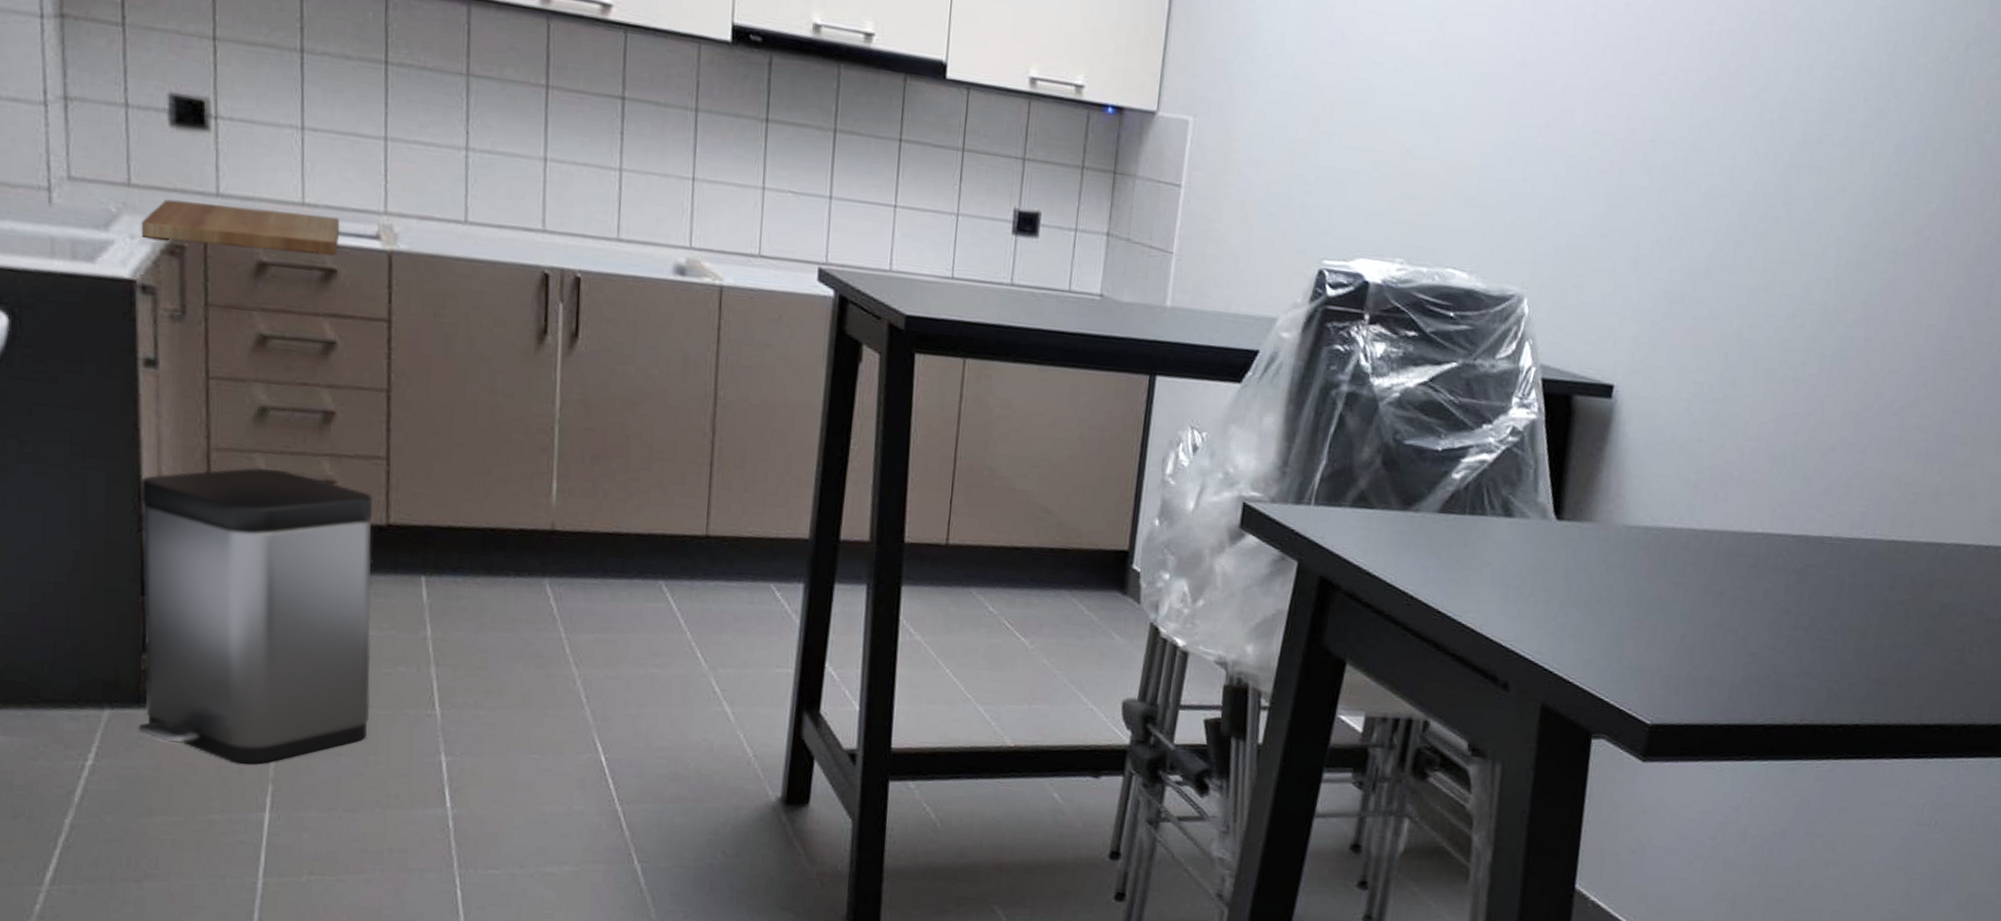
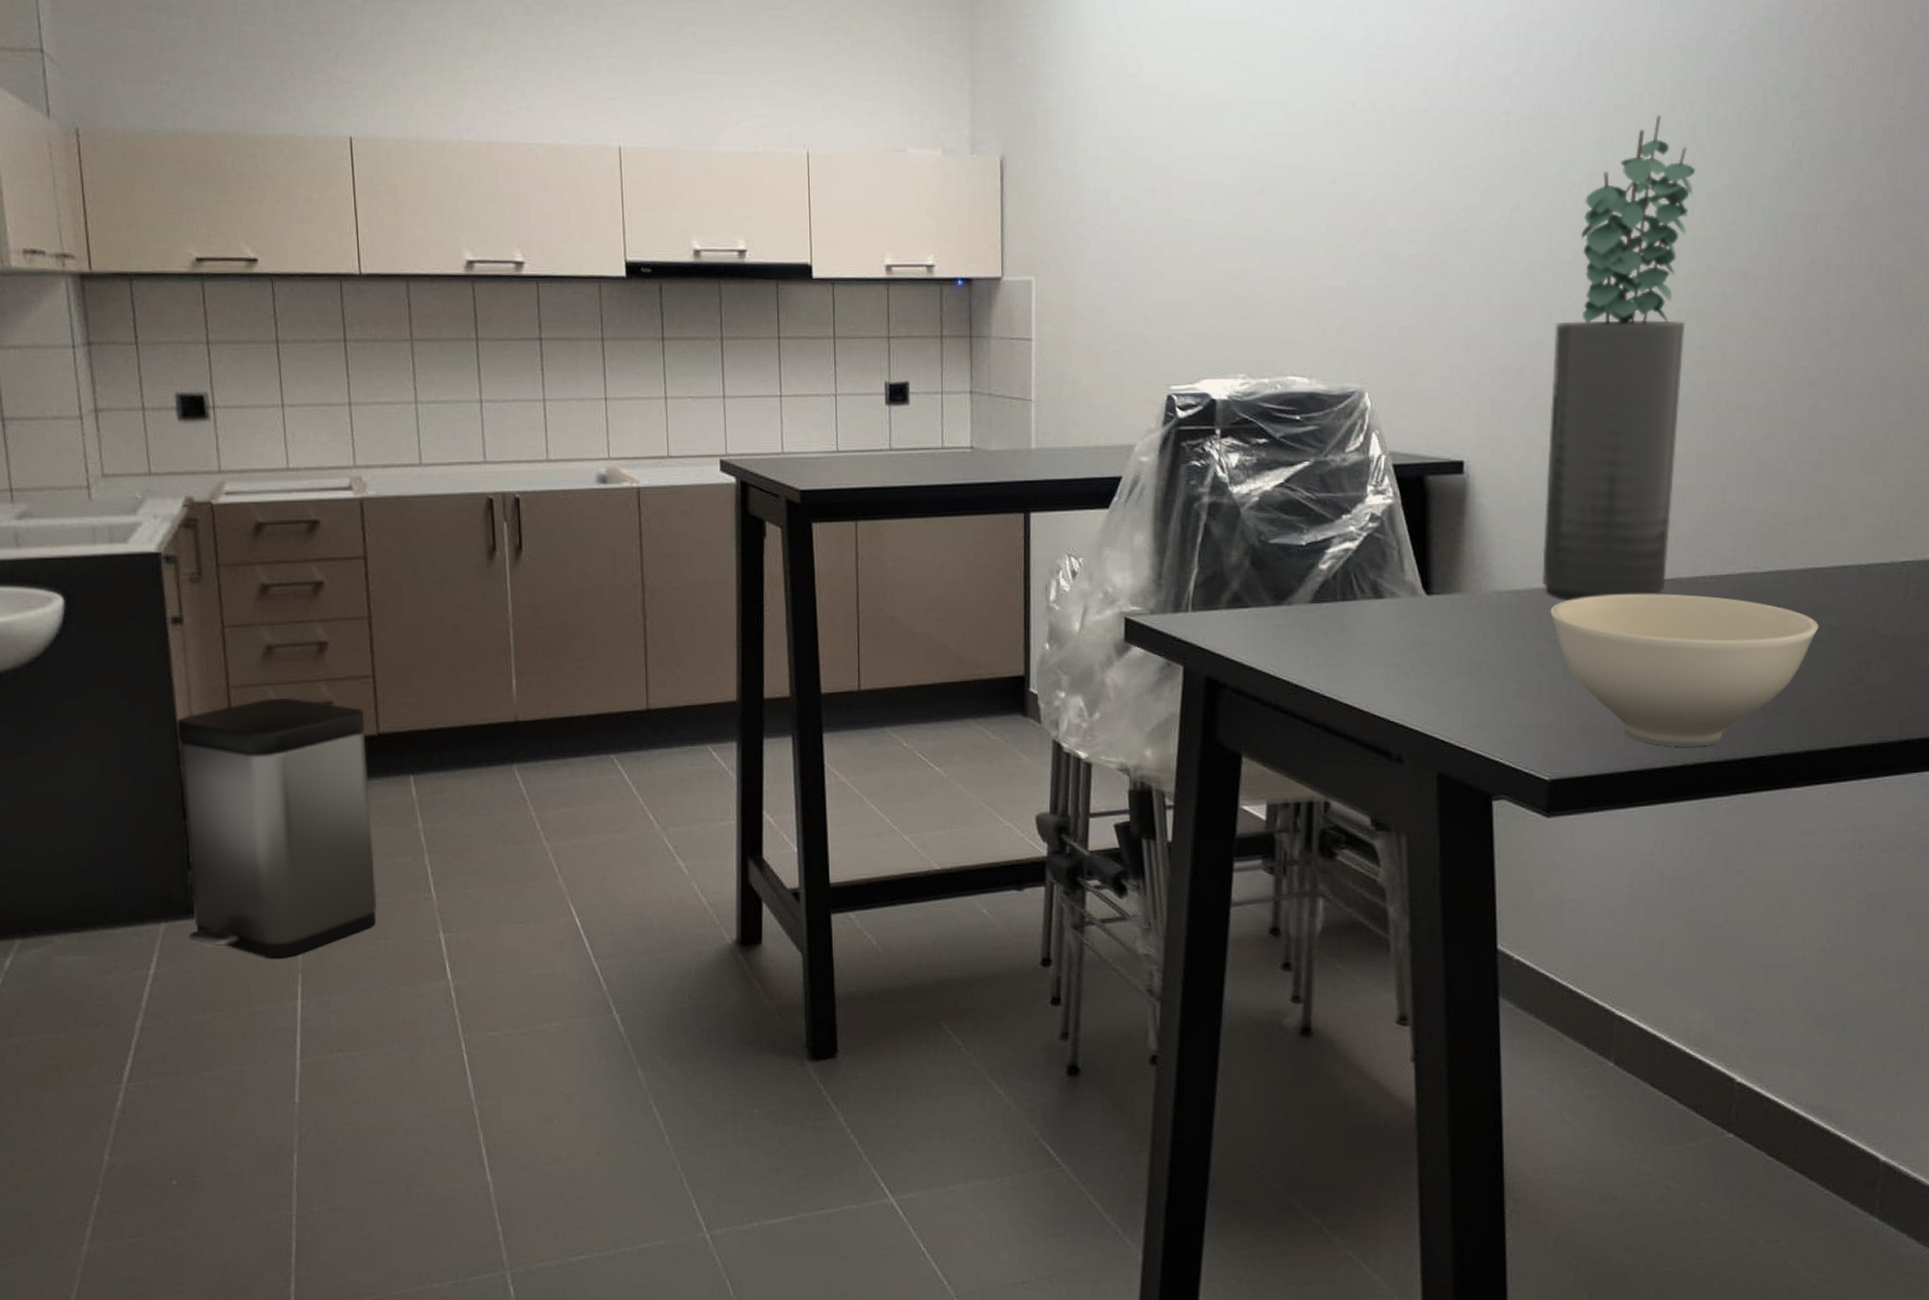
cutting board: present [141,199,340,256] -> none [161,476,319,516]
vase: none [1673,51,1888,550] -> present [1542,115,1695,599]
bowl: none [1676,542,1932,708] -> present [1550,593,1819,747]

